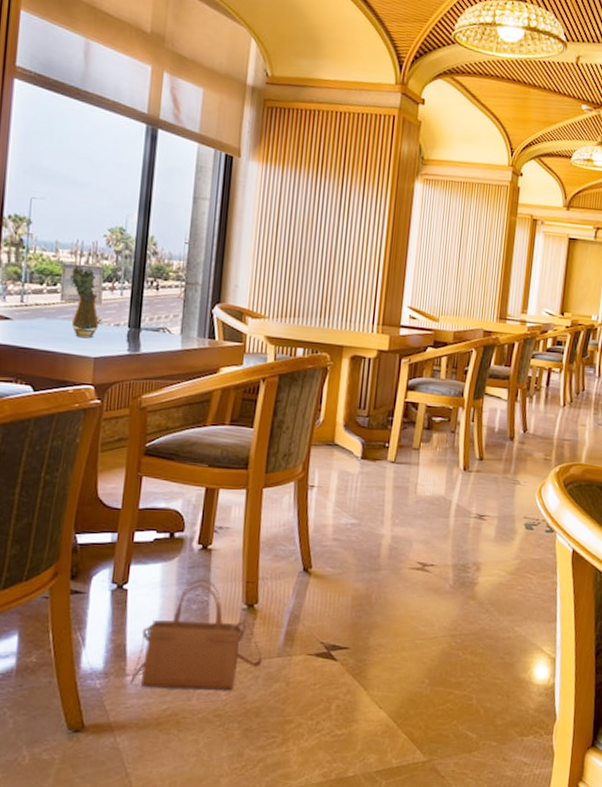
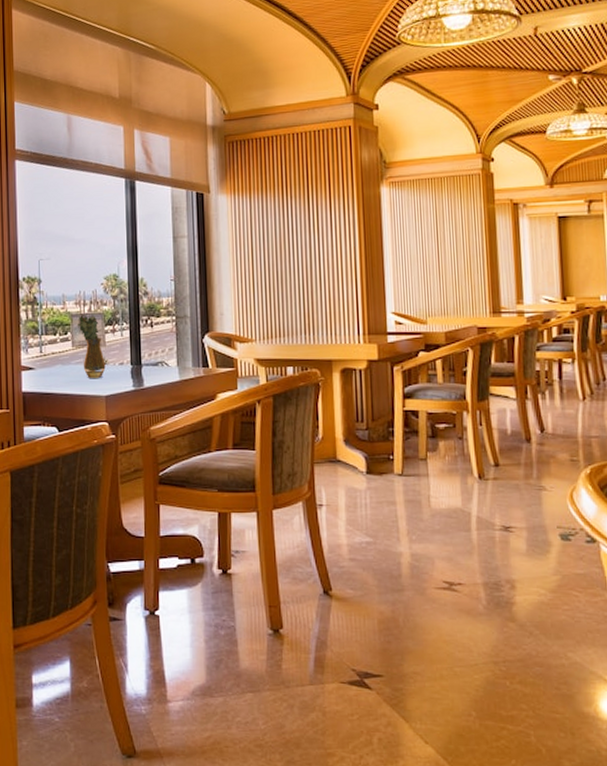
handbag: present [130,578,262,691] -> none [172,603,295,720]

